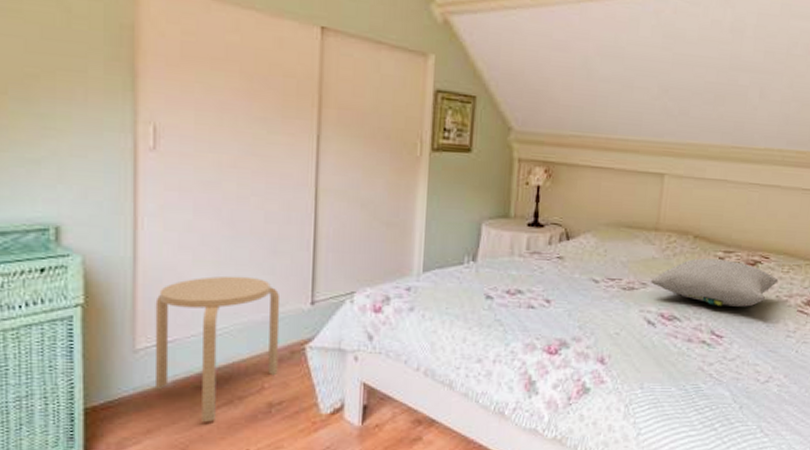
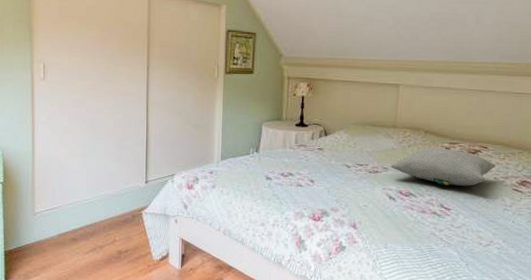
stool: present [154,275,281,422] -> none [46,163,125,263]

